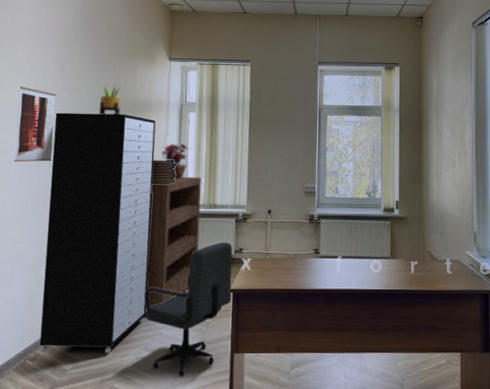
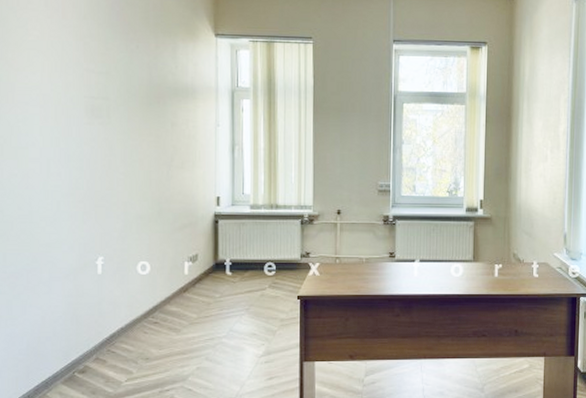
wall art: present [14,86,56,162] -> none [35,67,84,158]
storage cabinet: present [39,112,156,354] -> none [82,99,205,365]
potted plant: present [99,84,121,115] -> none [134,64,160,102]
bookshelf: present [144,176,201,316] -> none [202,173,261,325]
office chair: present [144,242,232,377] -> none [202,246,299,387]
book stack: present [152,160,176,185] -> none [203,154,230,183]
potted plant: present [161,143,189,180] -> none [212,135,244,177]

